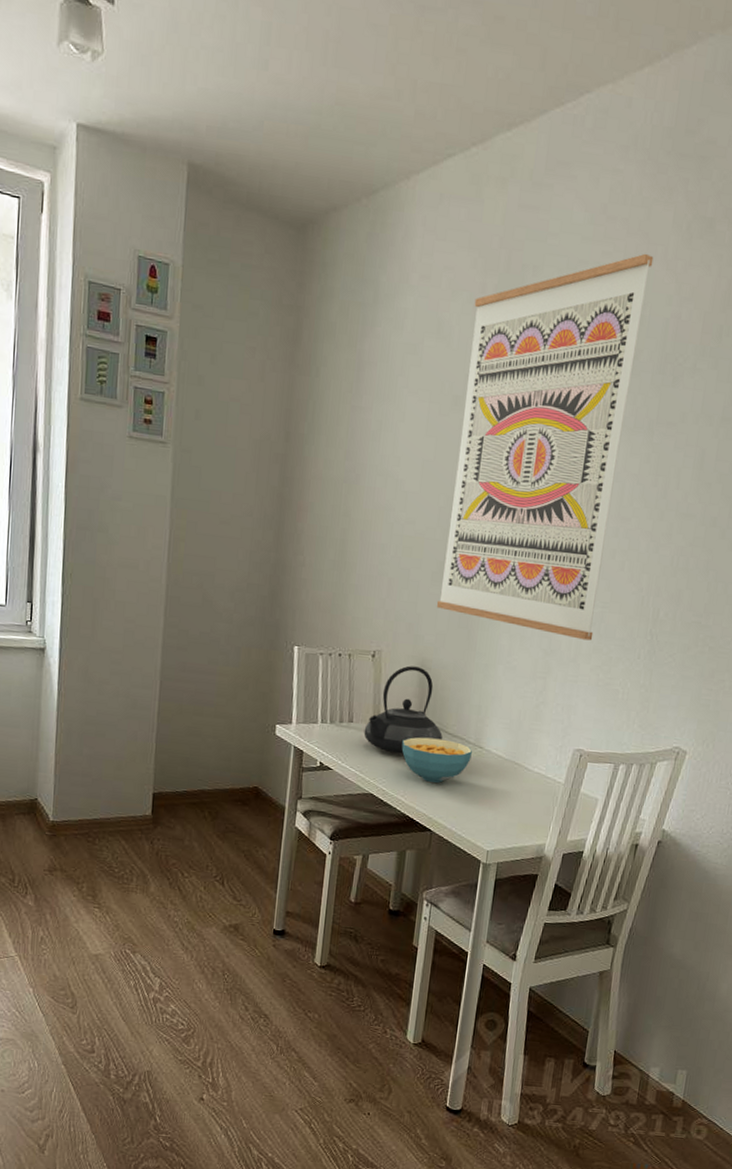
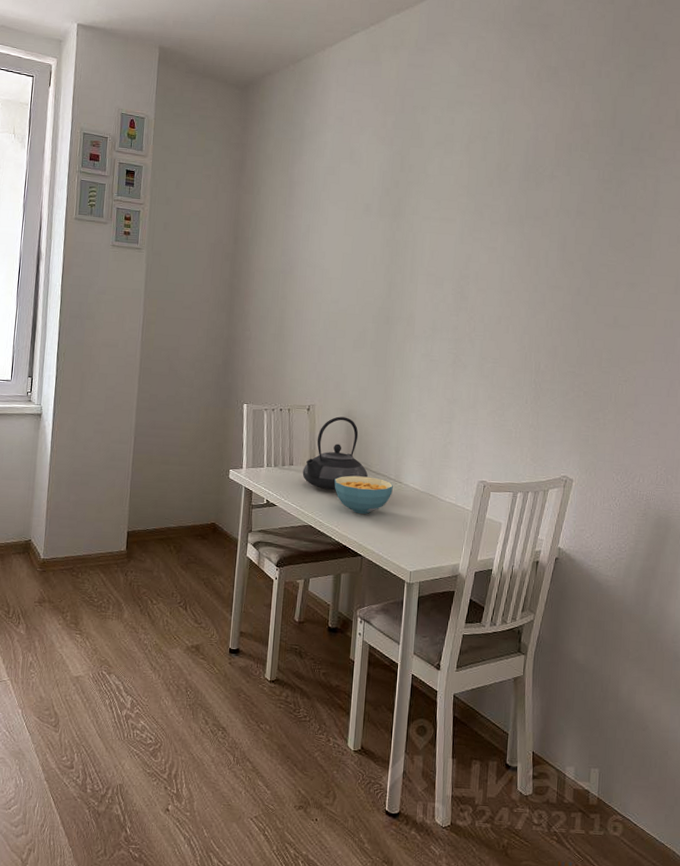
wall art: present [436,253,654,641] -> none [358,94,514,390]

